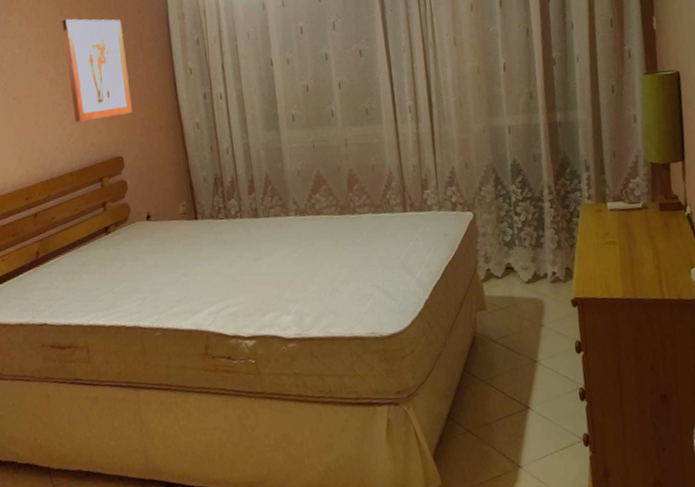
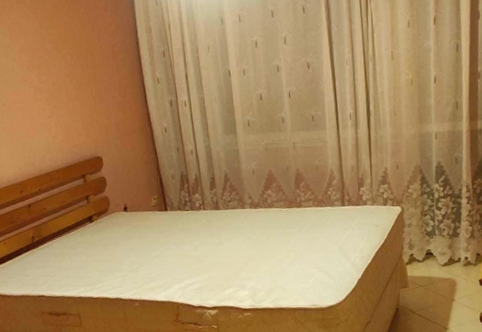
wall art: present [62,18,133,122] -> none [42,31,109,126]

